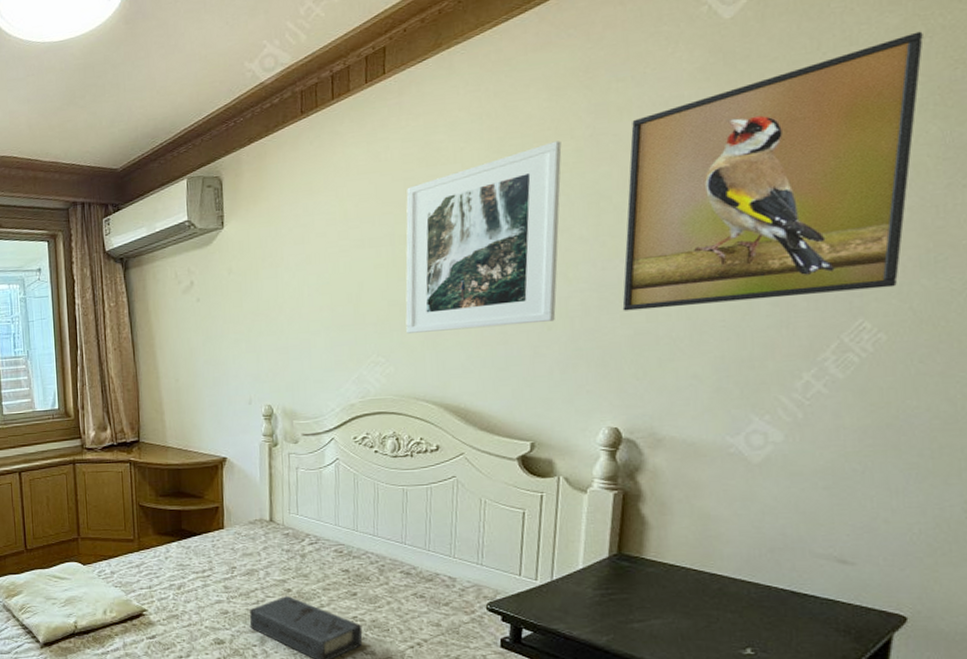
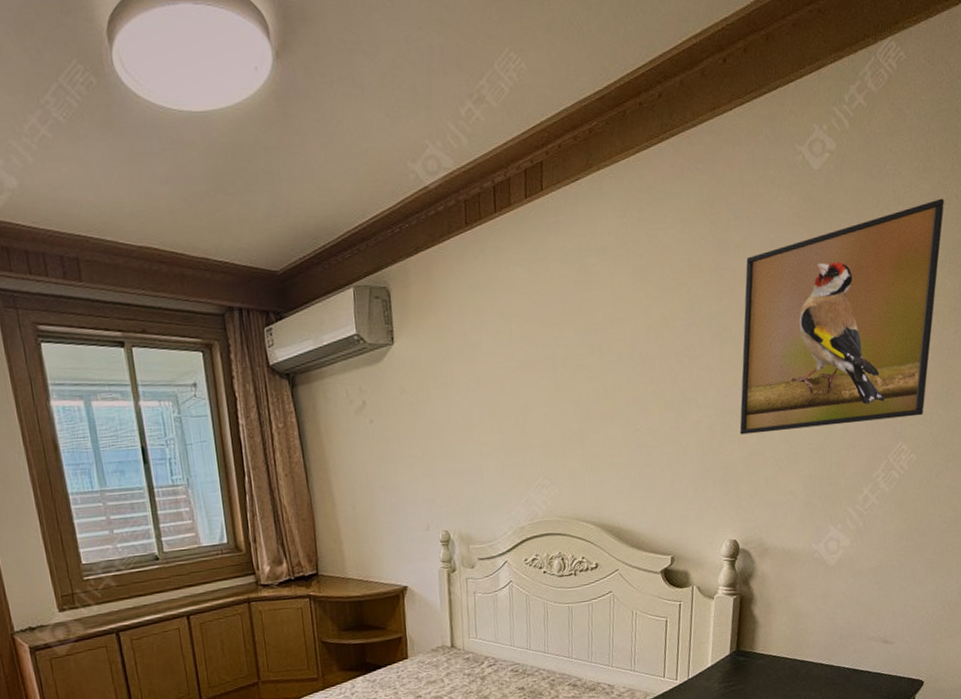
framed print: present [405,141,562,334] -> none [565,272,693,456]

